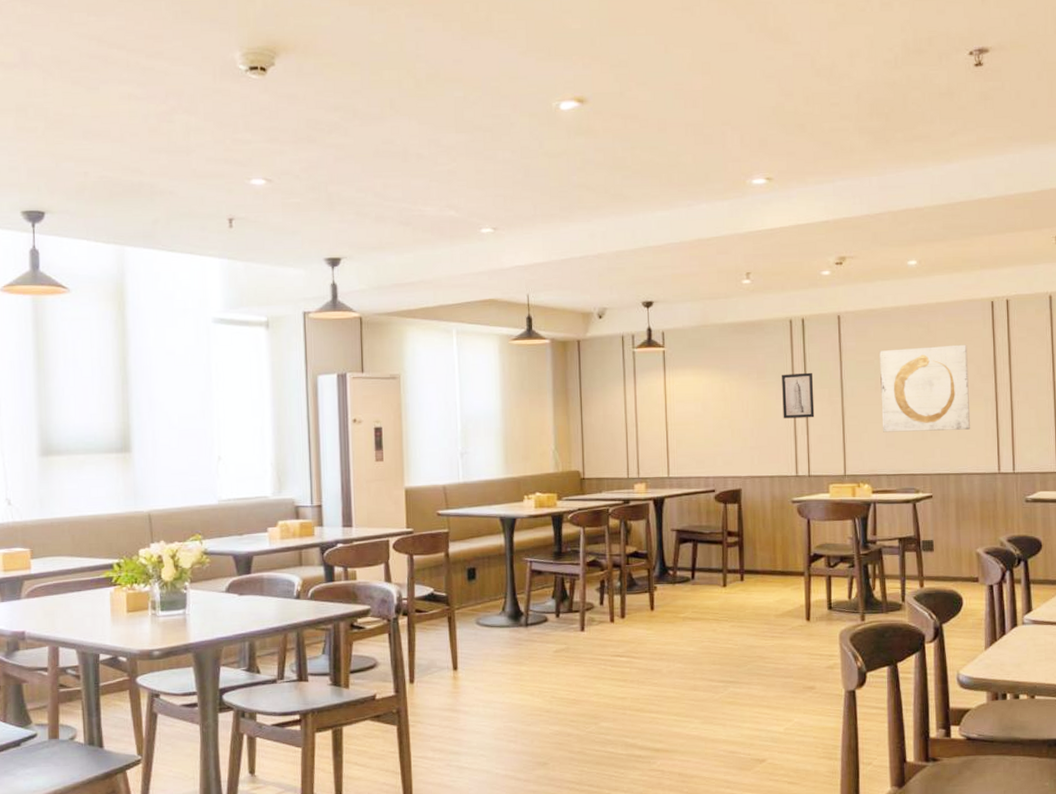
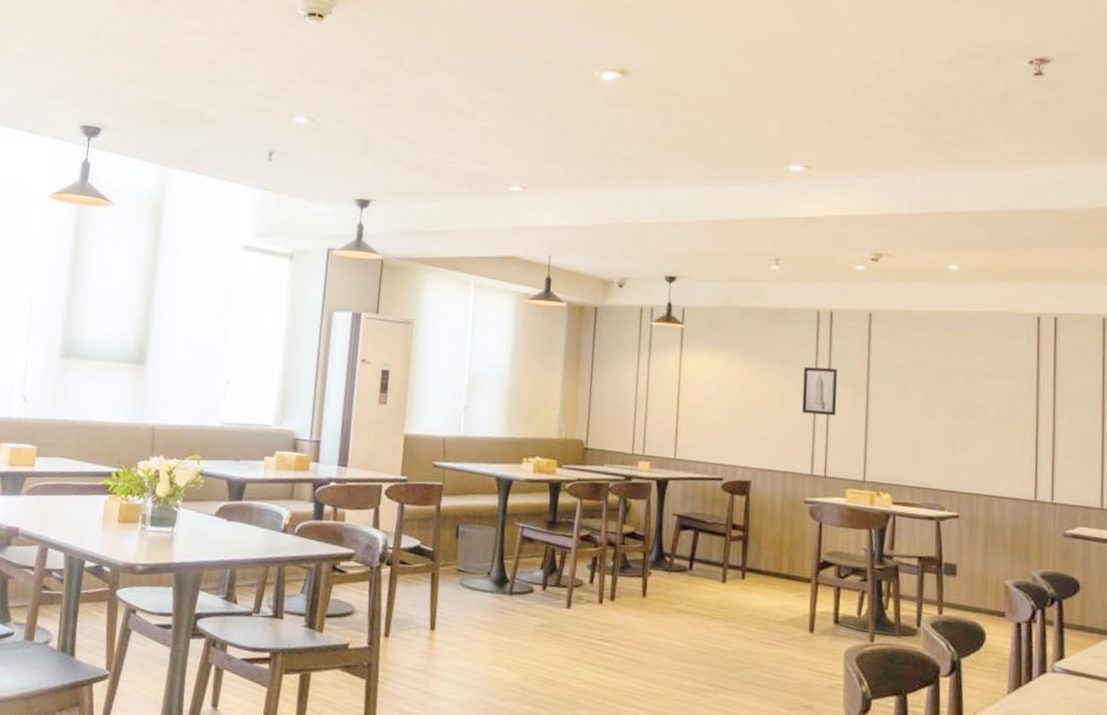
waste bin: none [468,564,506,612] -> present [457,523,495,574]
wall art: present [880,344,971,432] -> none [909,354,1008,450]

